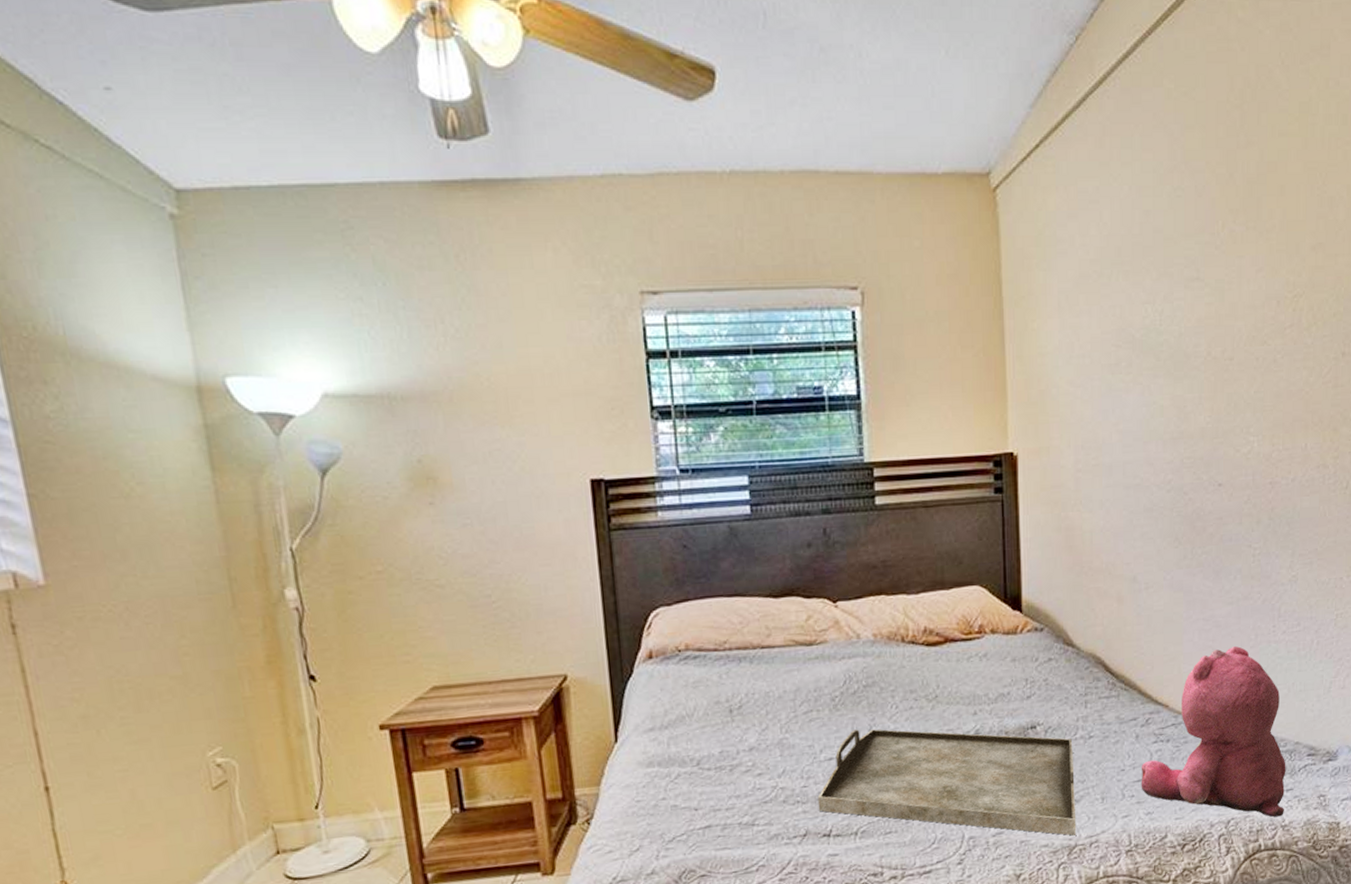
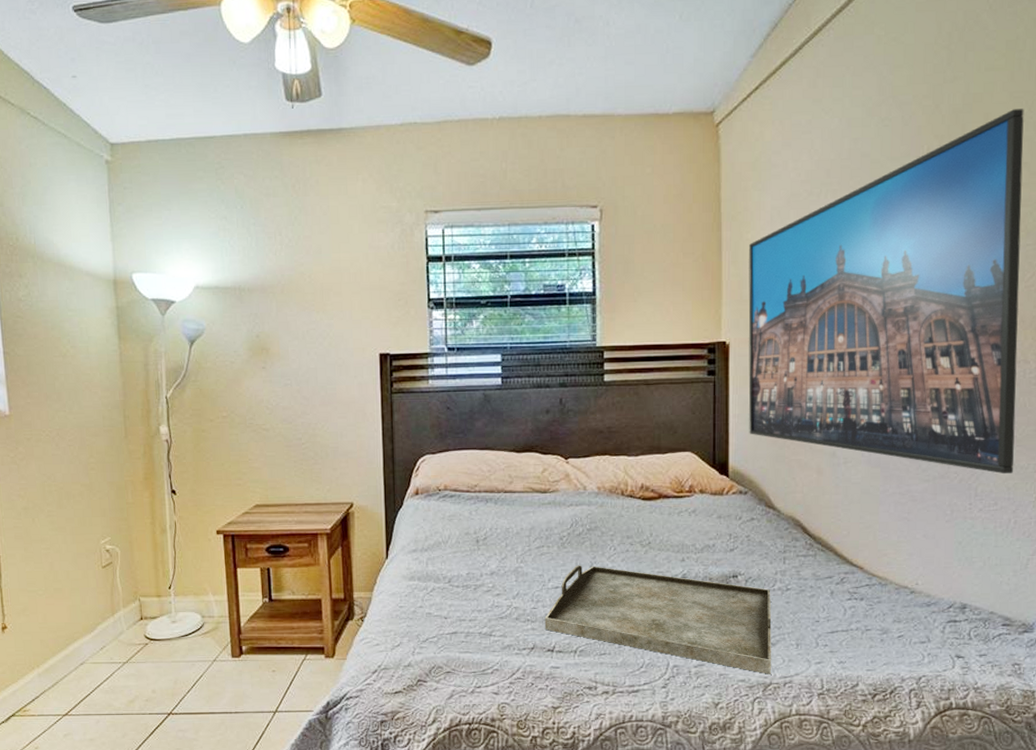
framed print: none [1035,182,1318,591] -> present [748,109,1024,474]
teddy bear: present [1141,646,1286,818] -> none [834,520,980,679]

